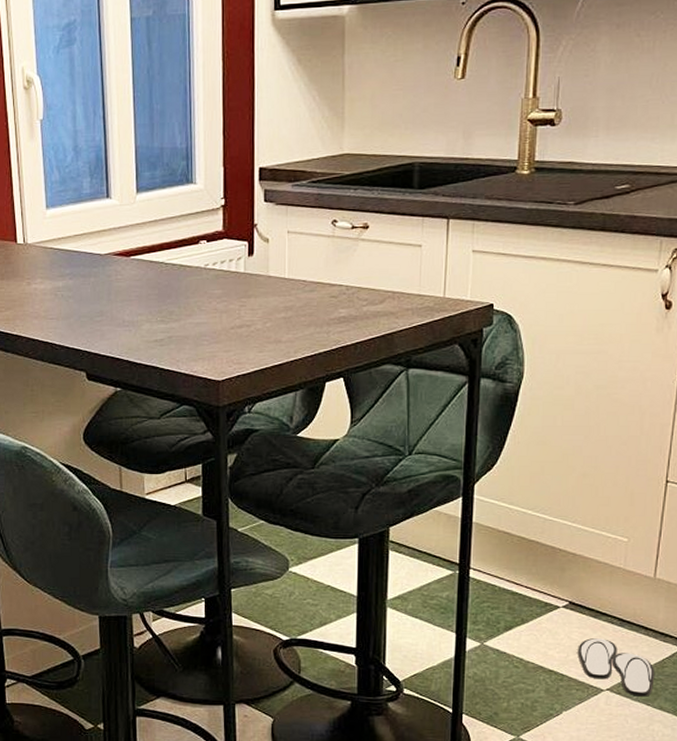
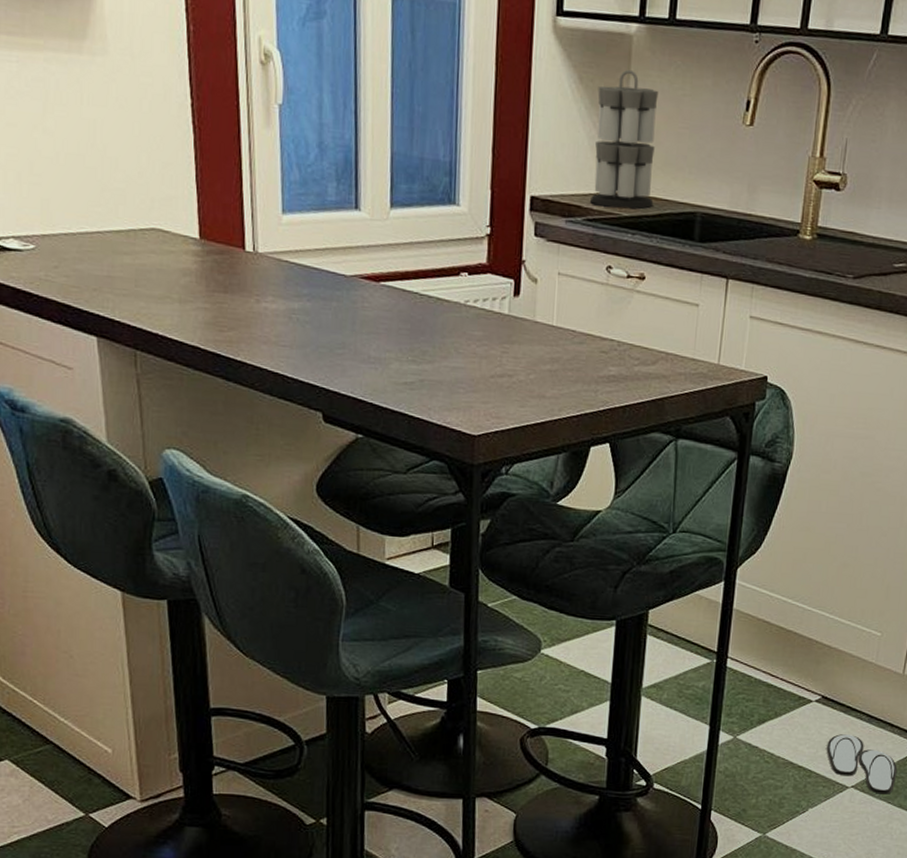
spice rack: none [314,46,373,169] -> present [590,69,659,209]

